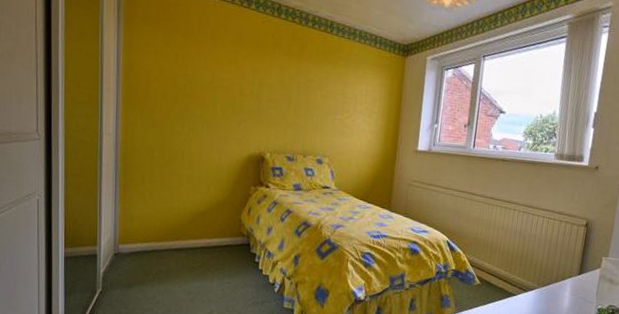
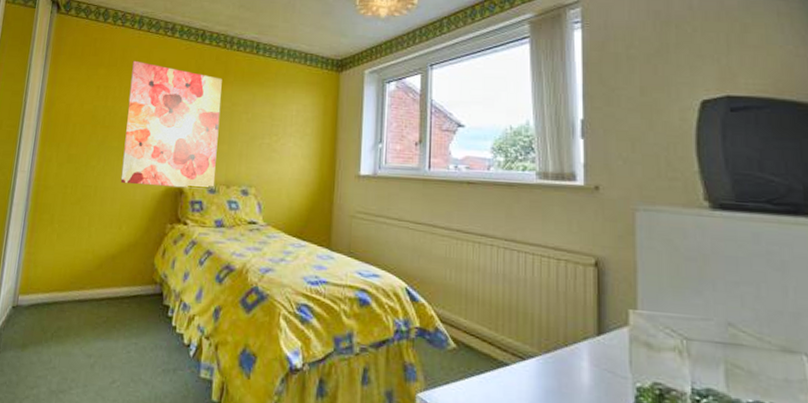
wall art: none [205,29,298,158] -> present [120,60,222,190]

